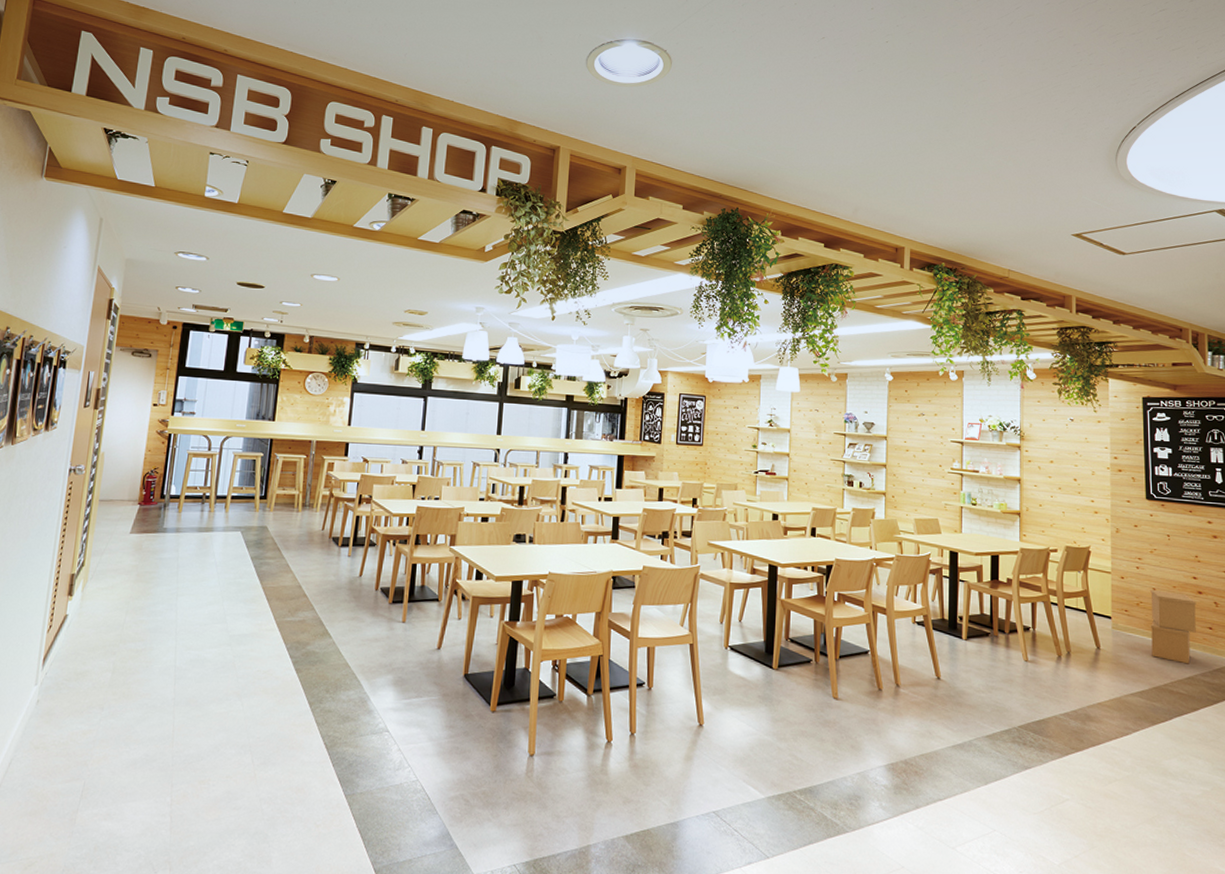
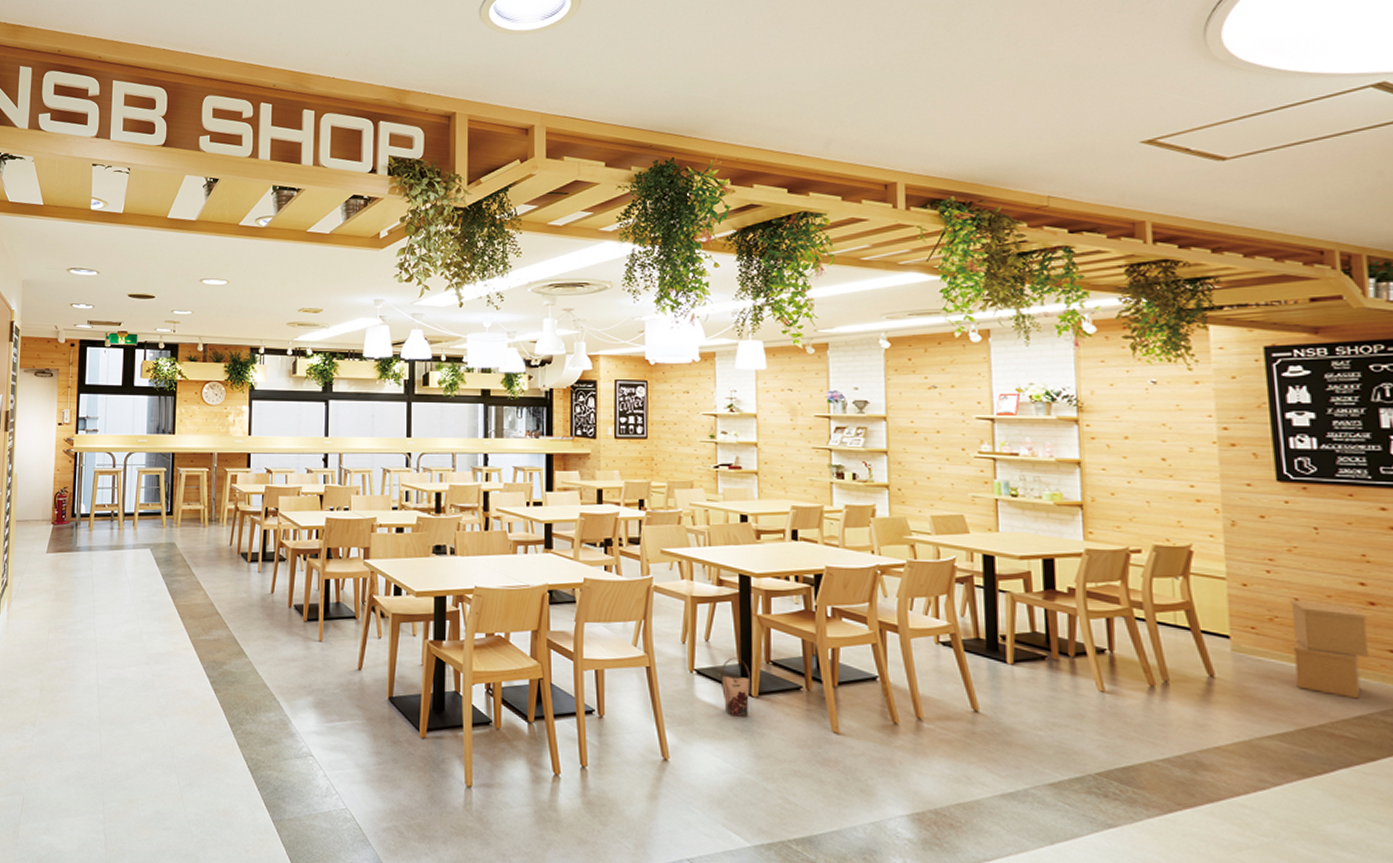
handbag: none [747,635,774,687] -> present [718,657,752,717]

